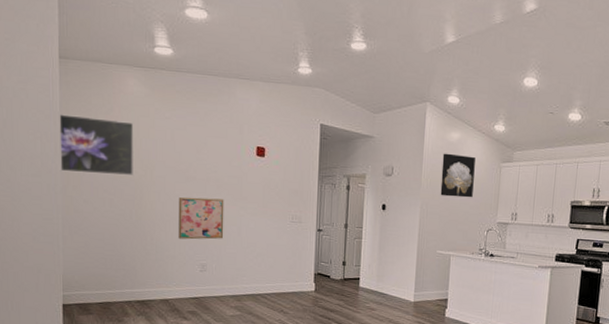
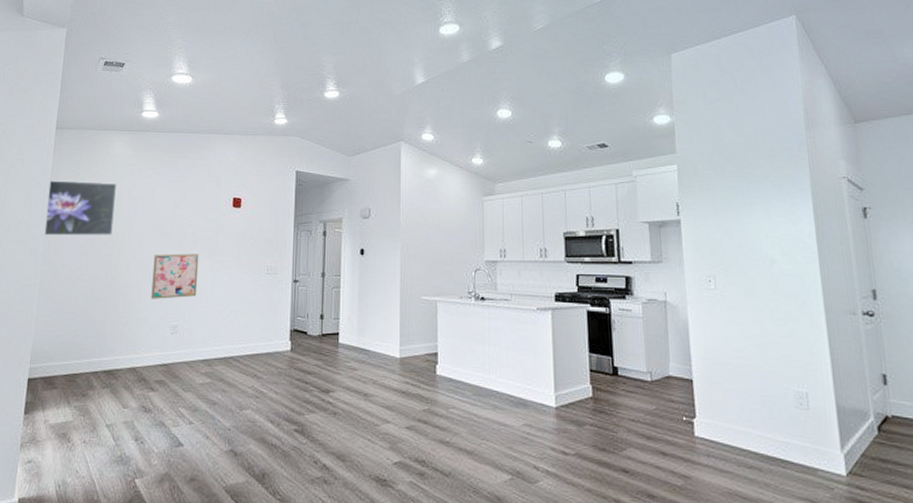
wall art: present [440,153,475,198] -> none [420,190,456,236]

